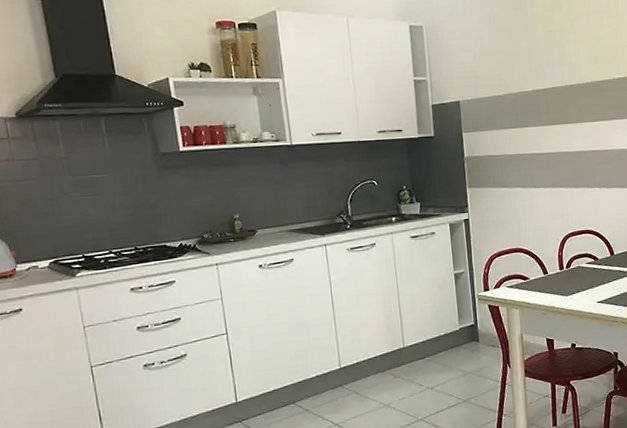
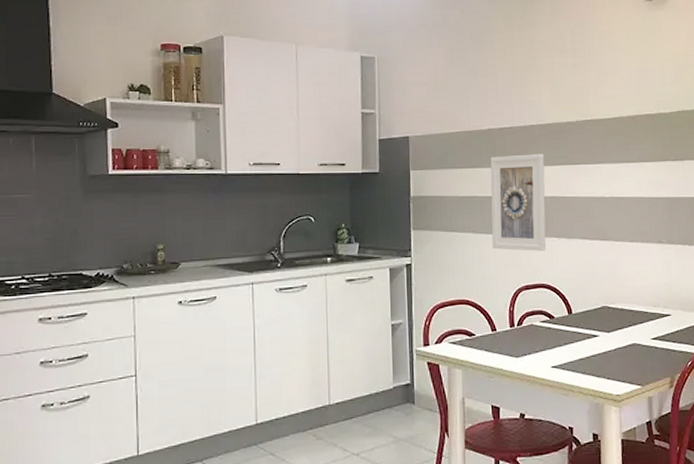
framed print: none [535,111,589,202] -> present [490,154,546,251]

